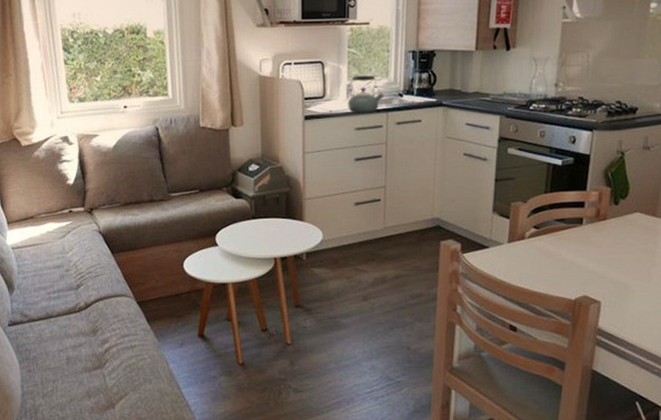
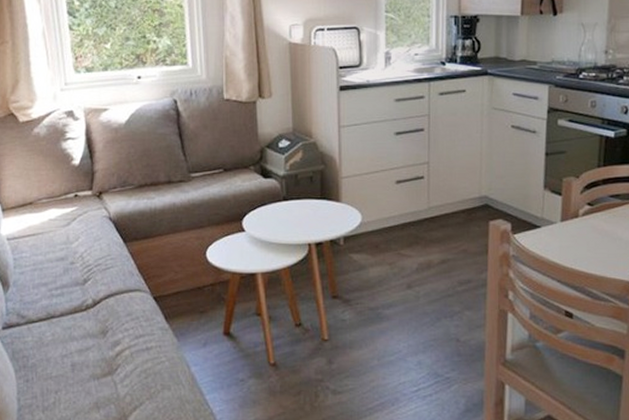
kettle: present [347,76,386,114] -> none [386,42,427,84]

